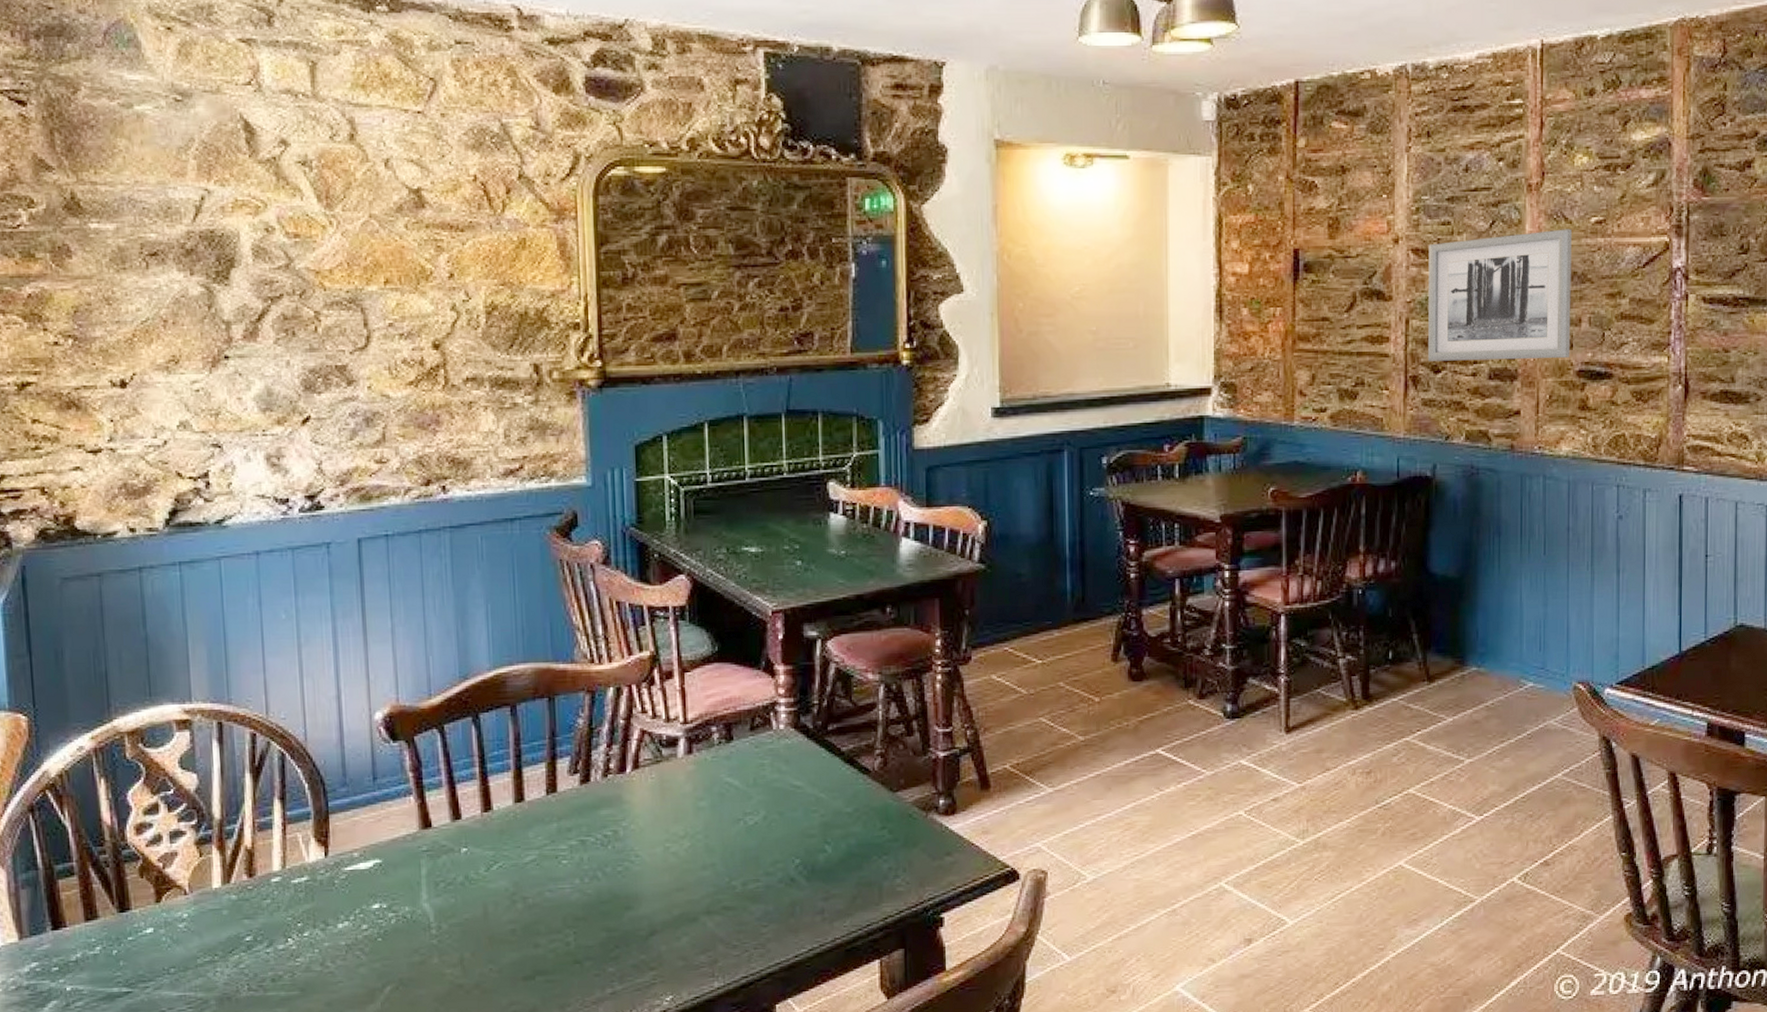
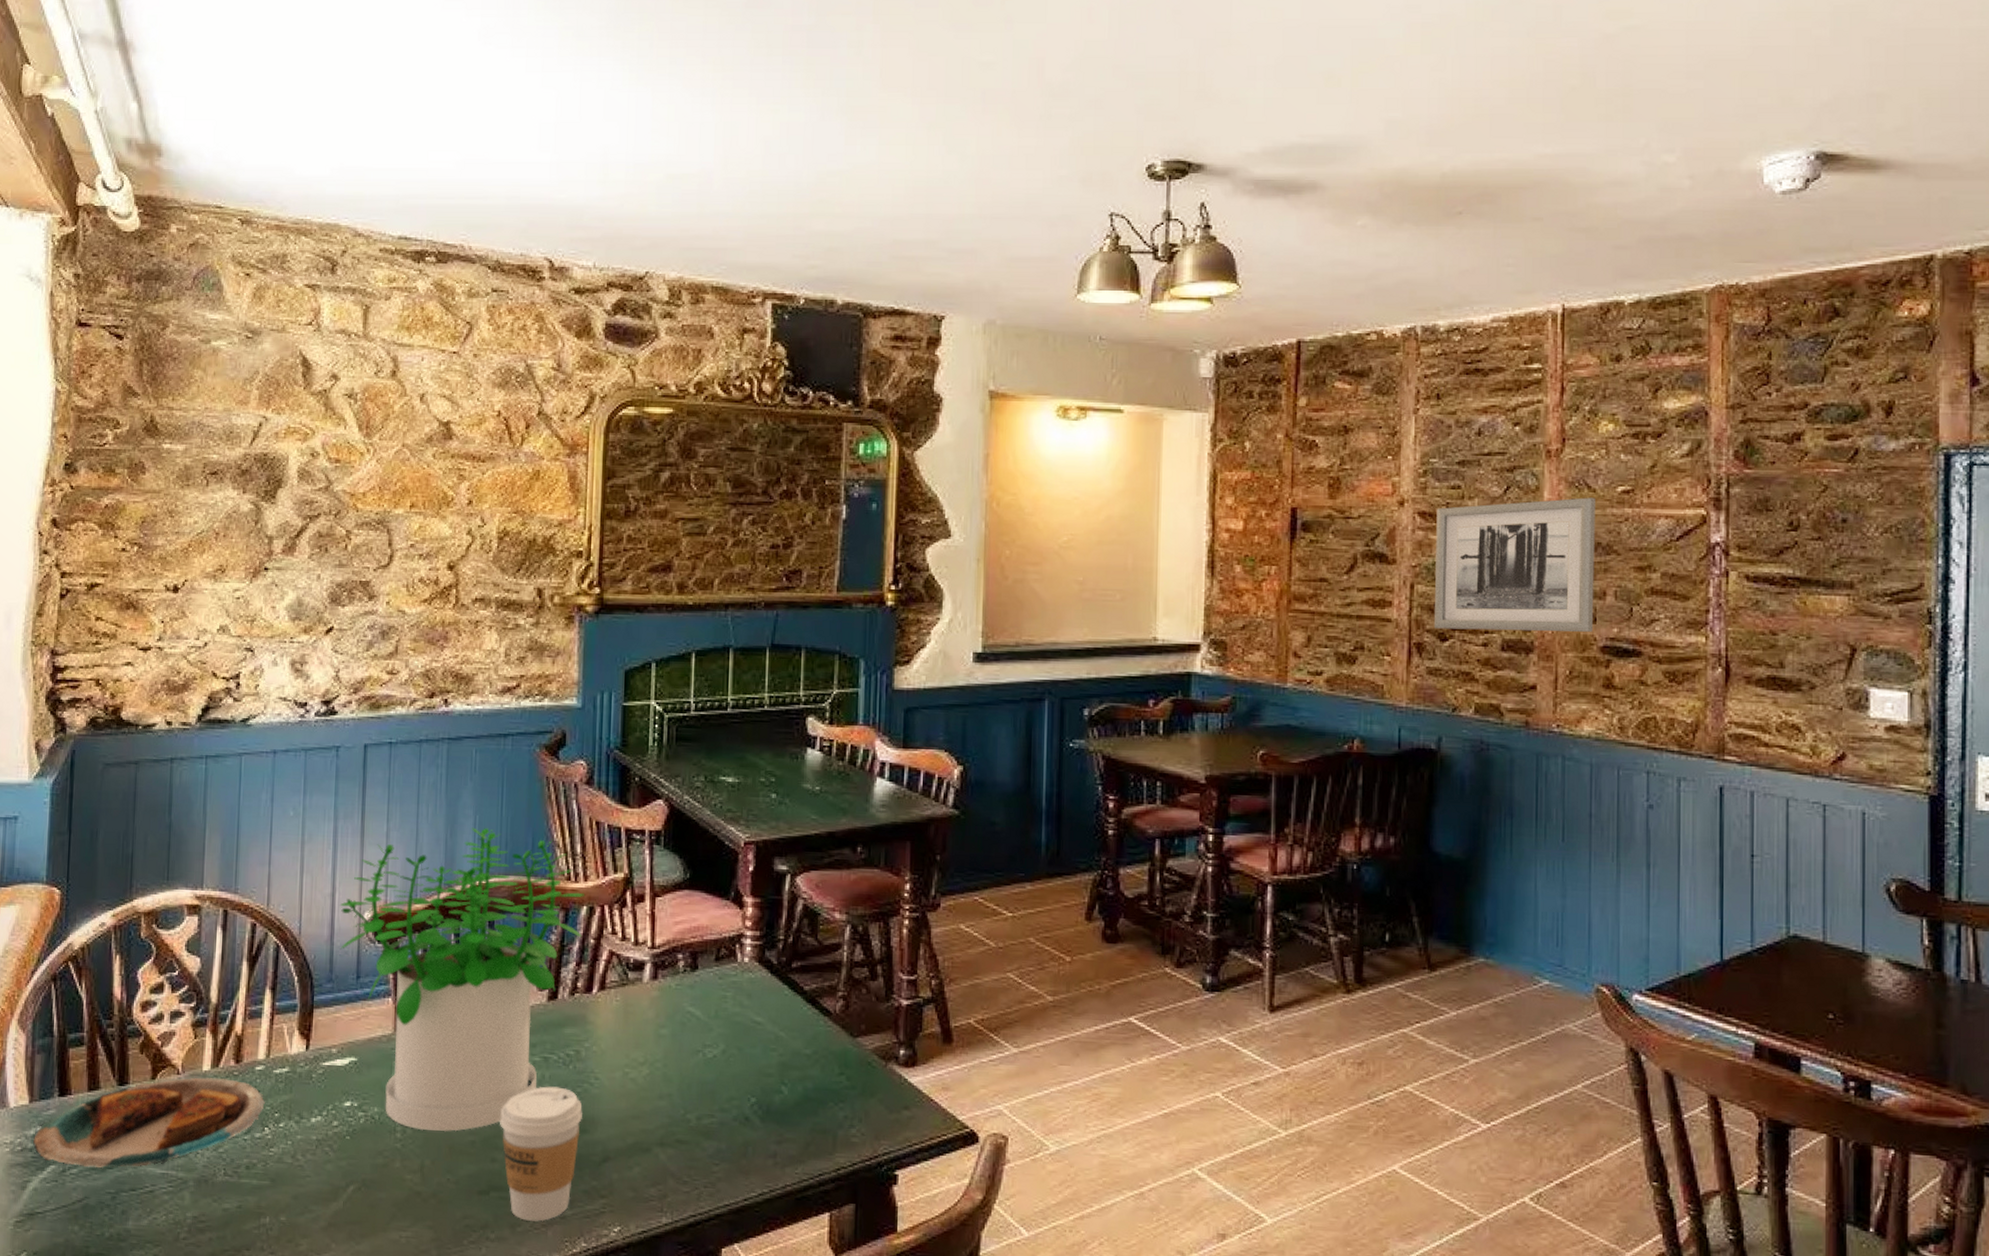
plate: none [28,894,285,999] -> present [33,1077,265,1169]
potted plant: none [347,616,612,924] -> present [340,827,584,1132]
coffee cup: none [539,868,625,1000] -> present [500,1086,582,1222]

